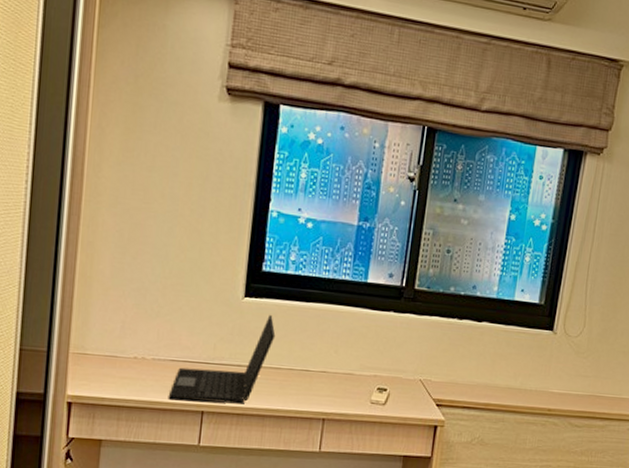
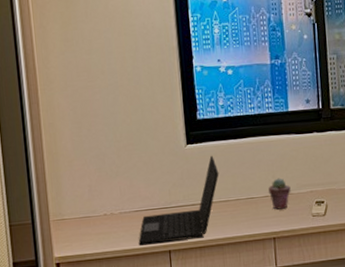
potted succulent: none [327,354,353,389] -> present [268,178,291,210]

